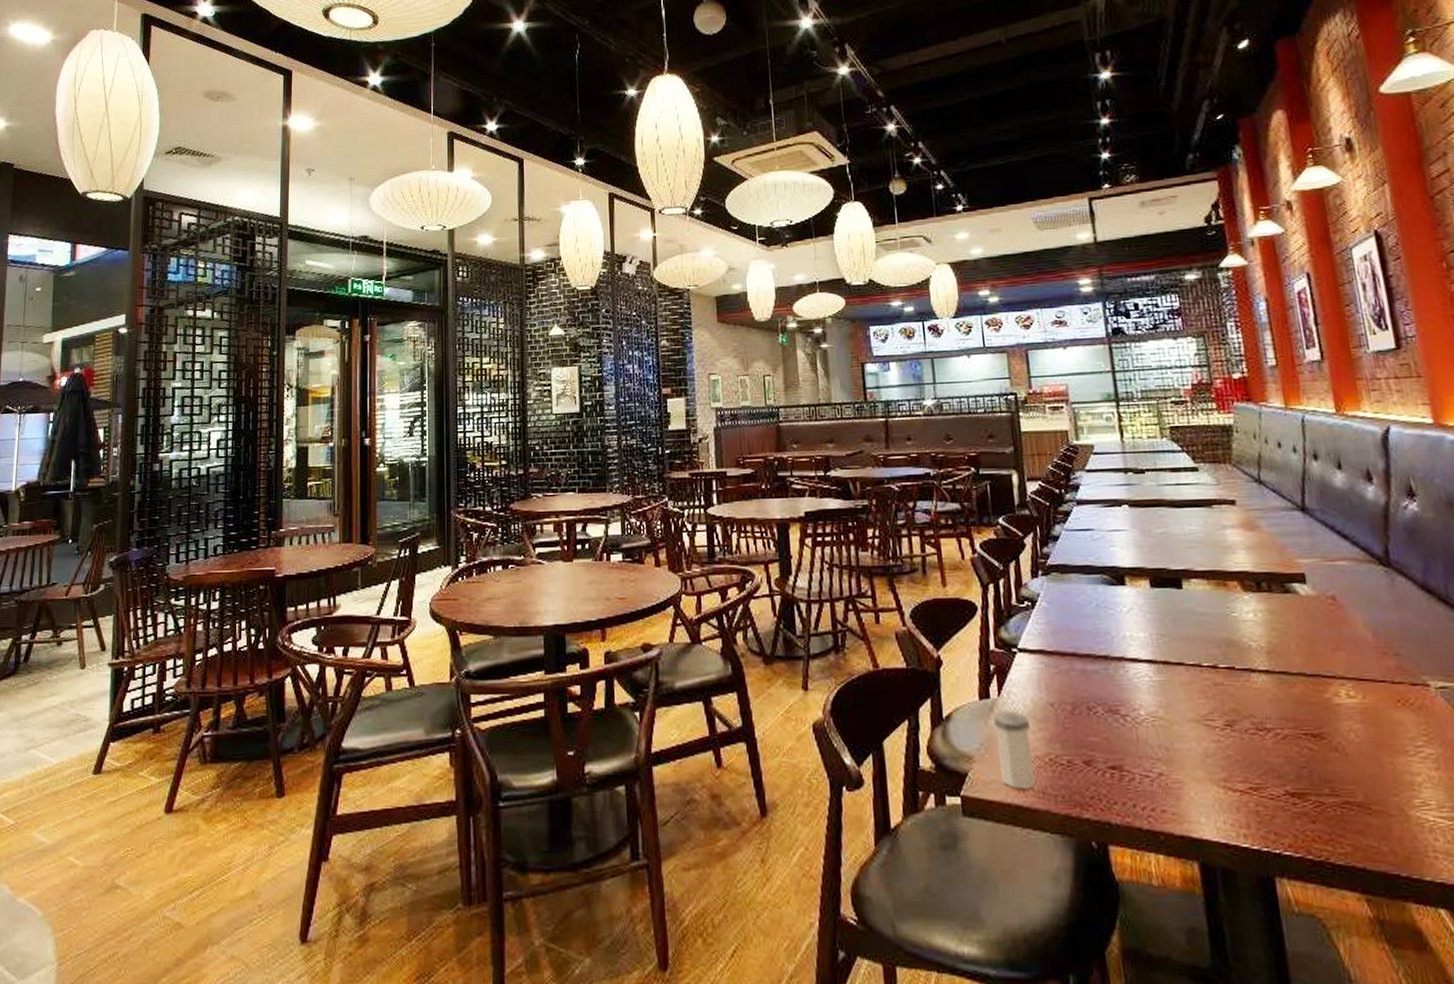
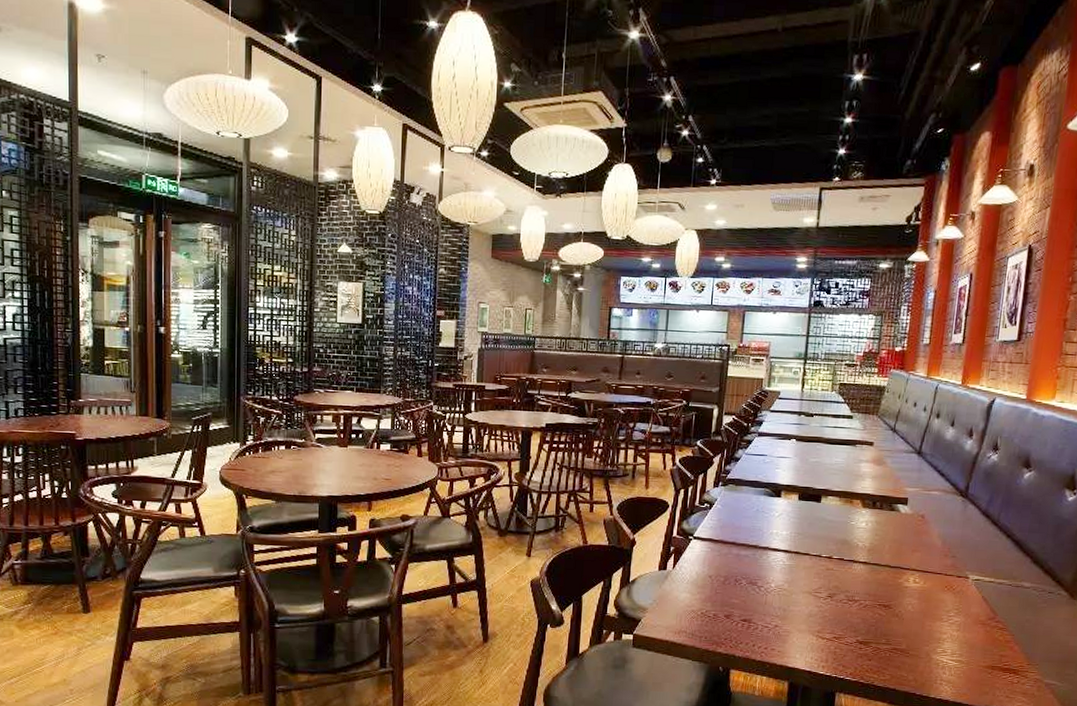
salt shaker: present [993,710,1035,790] -> none [665,579,692,632]

